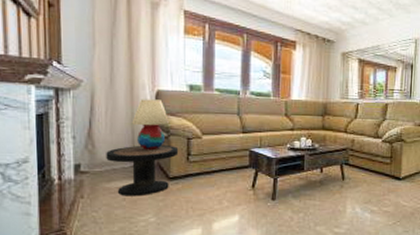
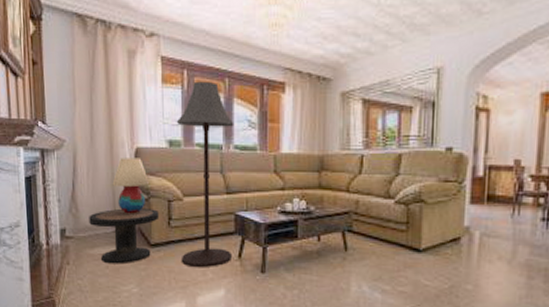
floor lamp: none [197,34,251,198] -> present [176,81,235,268]

